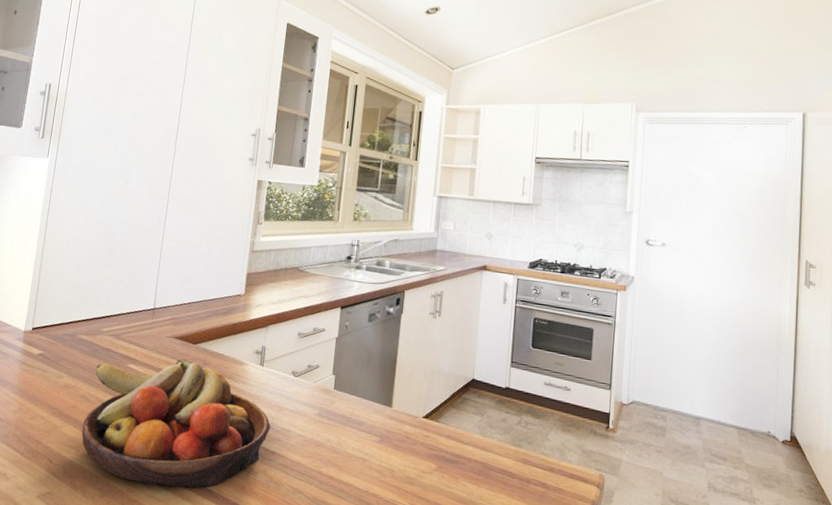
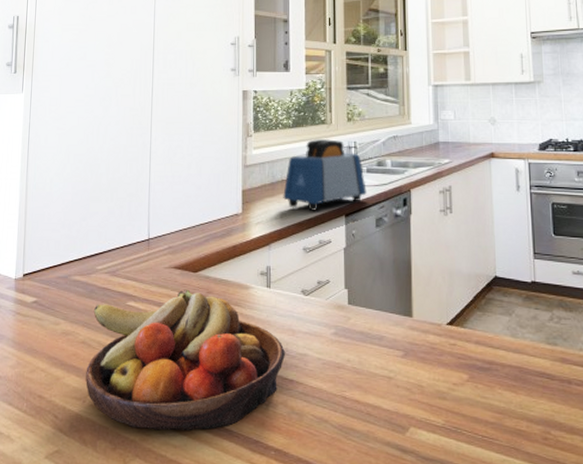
toaster: none [285,234,364,300] -> present [283,139,367,211]

